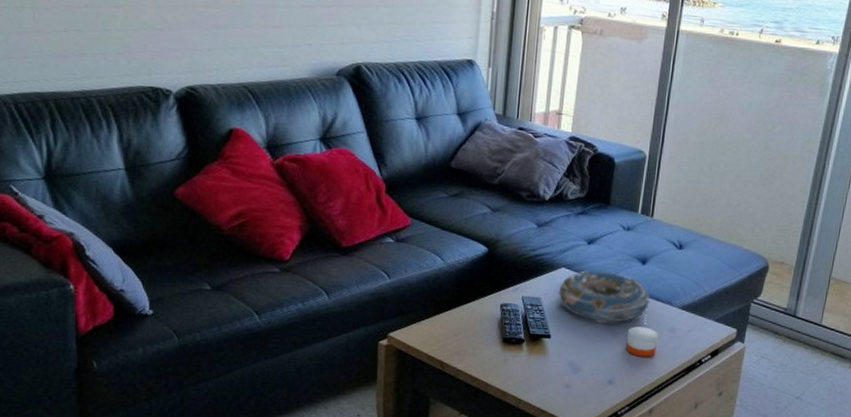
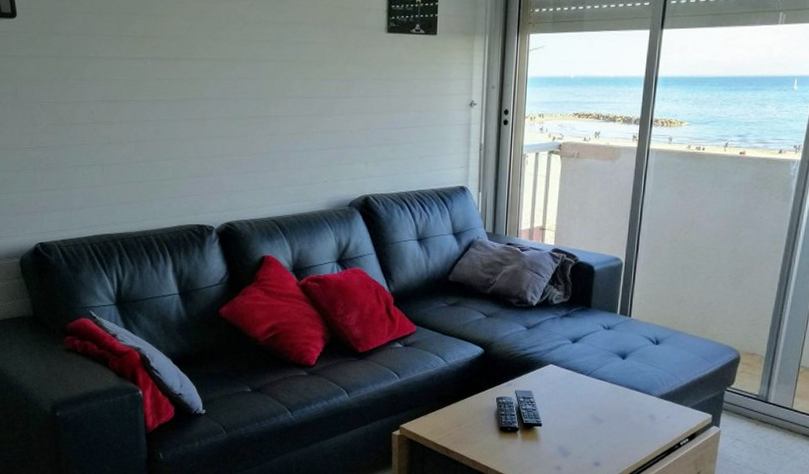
decorative bowl: present [558,270,650,324] -> none [547,366,631,413]
candle: present [625,326,658,357] -> none [609,414,639,442]

